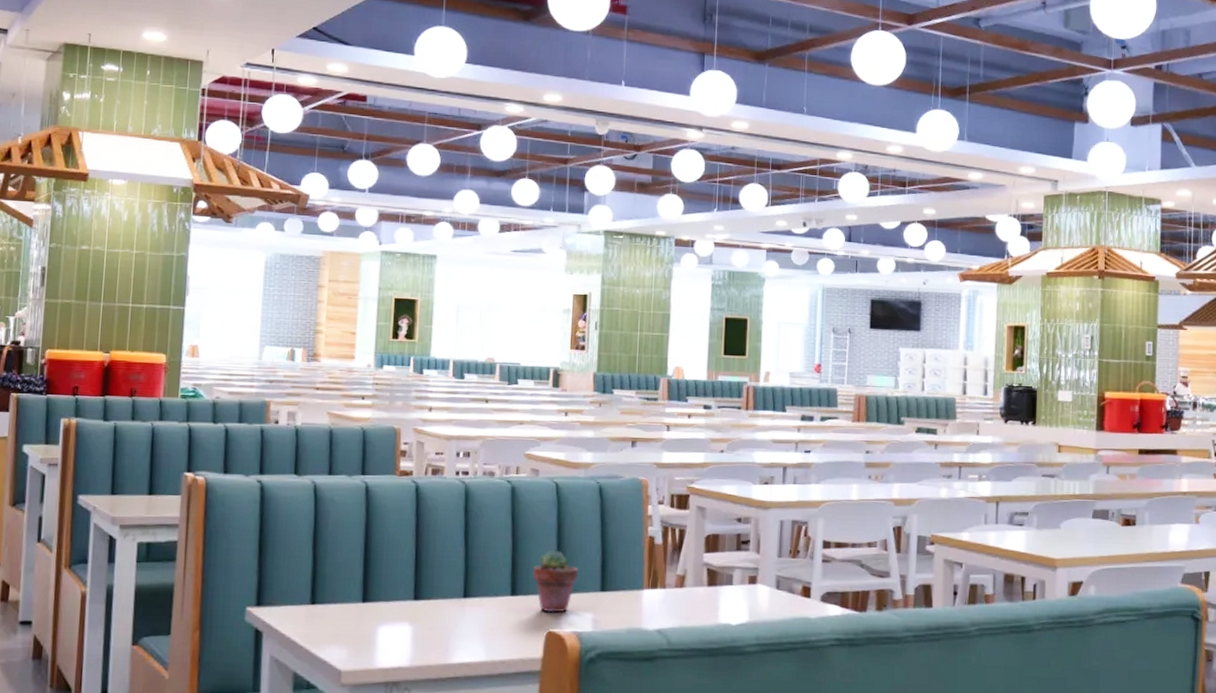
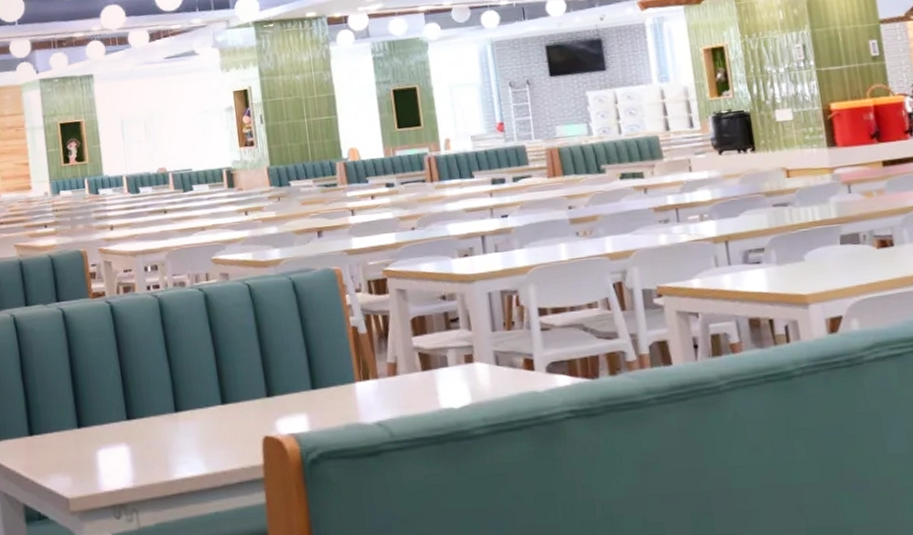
potted succulent: present [533,550,579,613] -> none [240,352,287,418]

